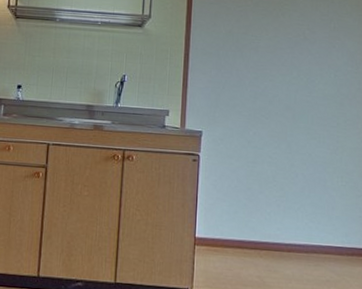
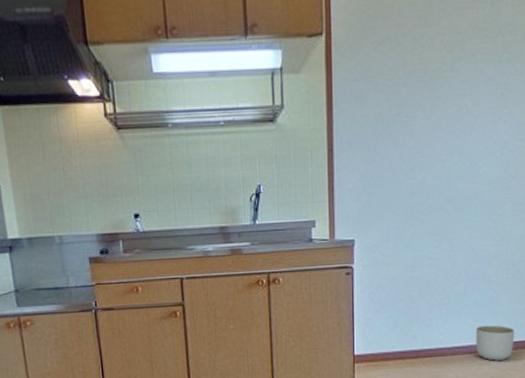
planter: none [312,227,350,265] -> present [476,325,515,361]

